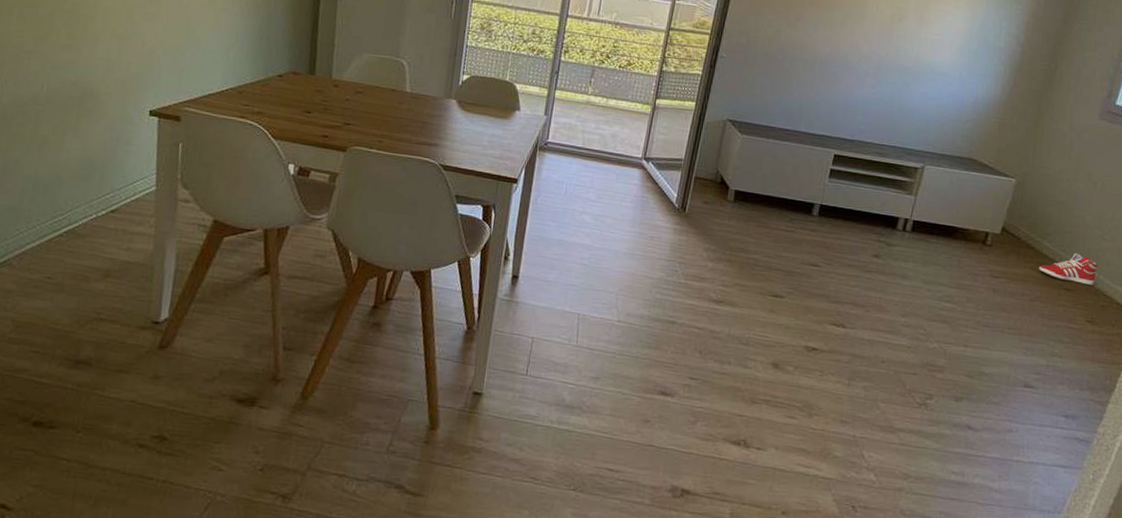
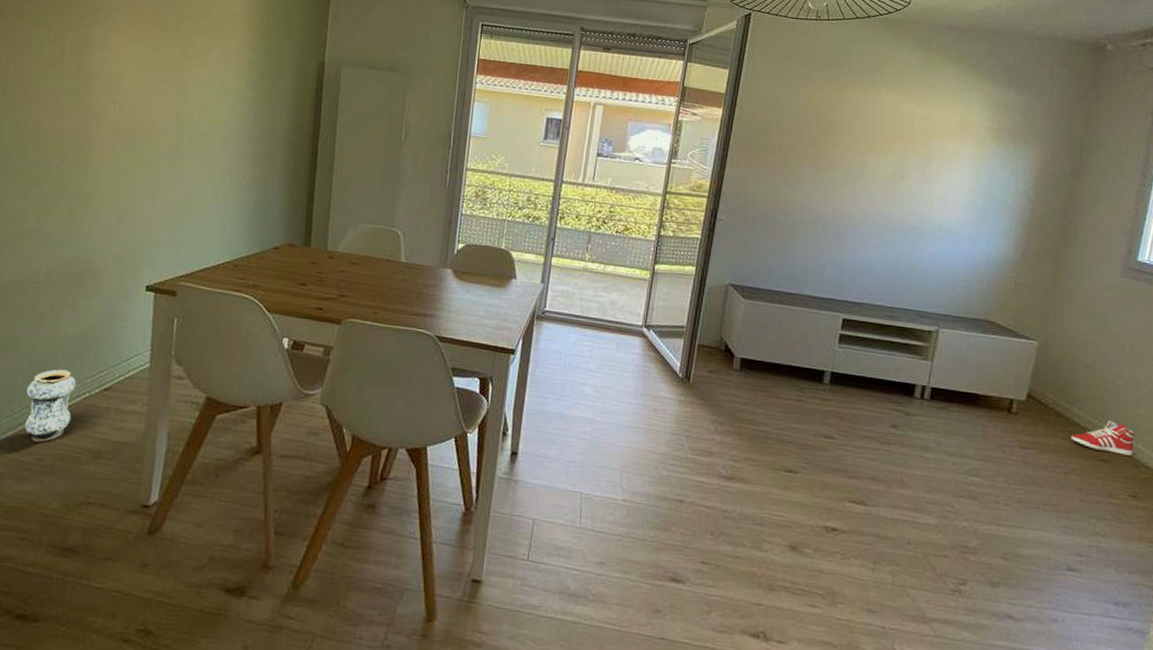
vase: none [31,191,83,261] -> present [24,369,77,442]

